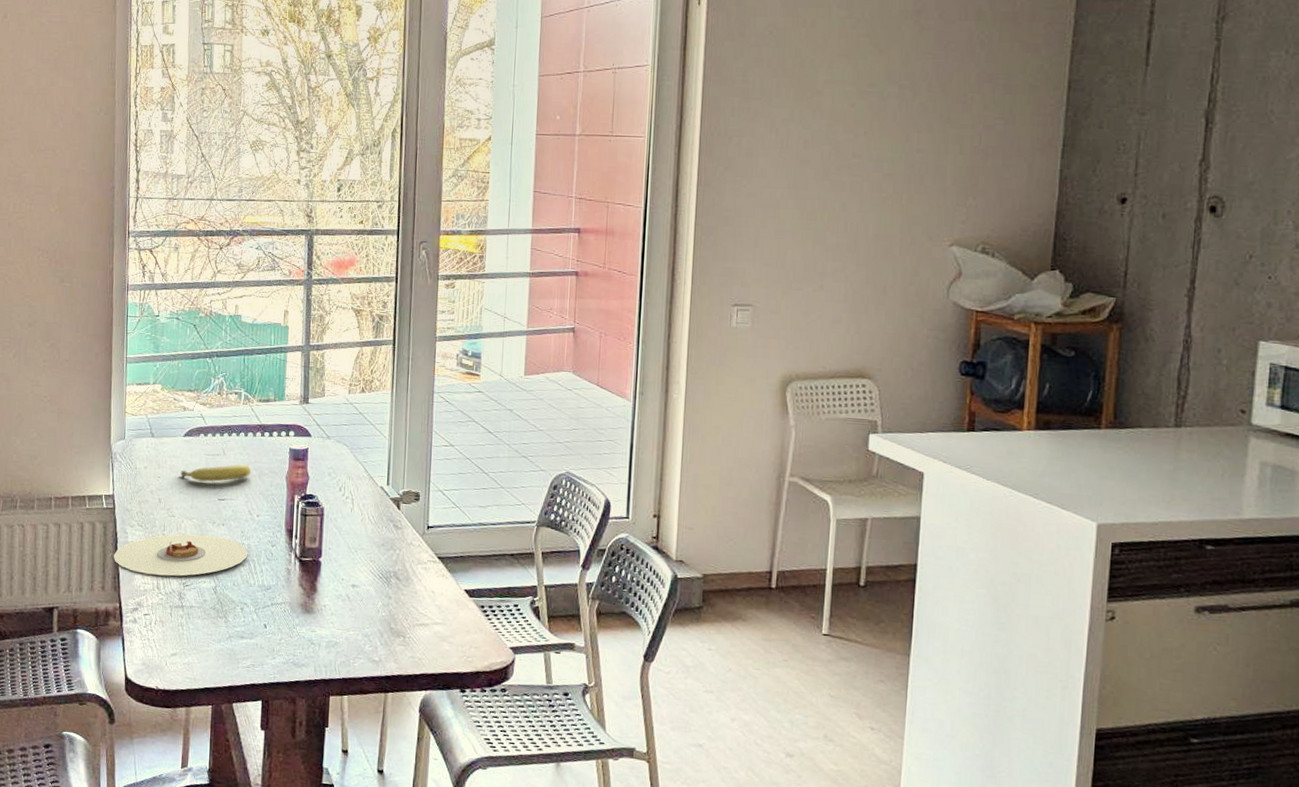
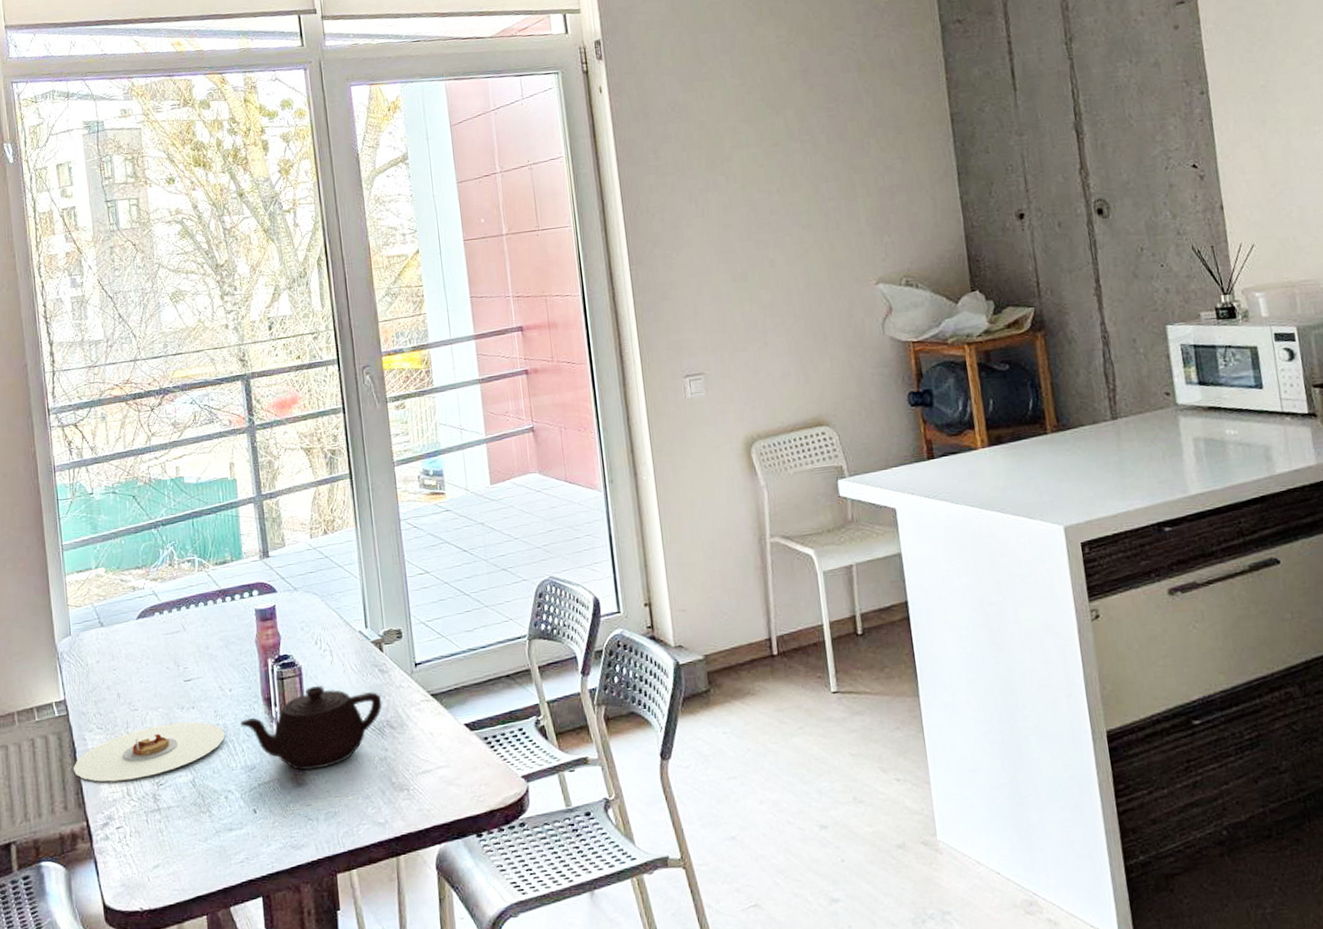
fruit: present [181,465,251,483] -> none [138,637,217,666]
teapot: none [263,527,393,602] -> present [240,685,382,771]

